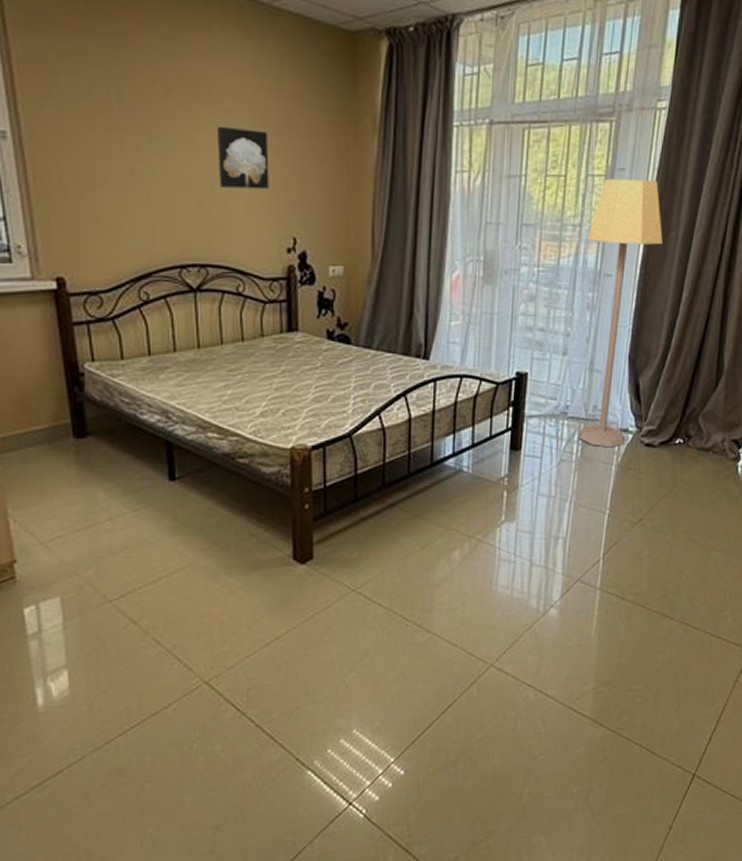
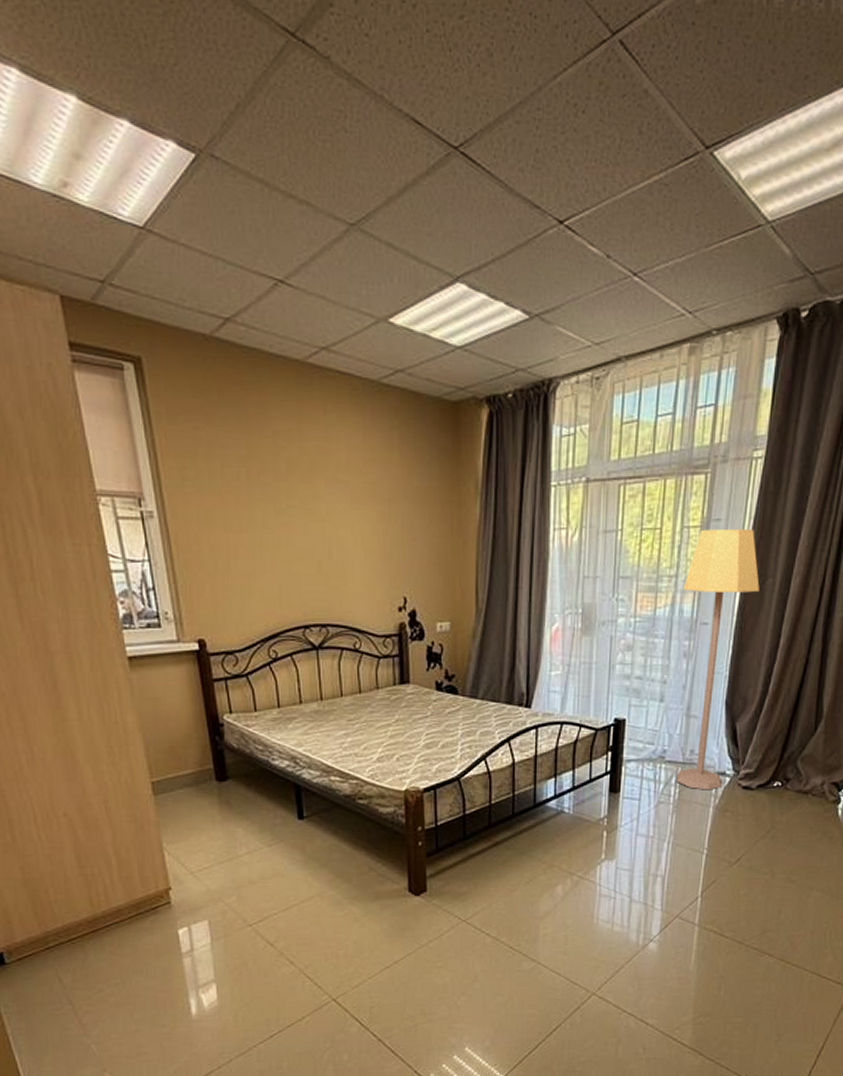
wall art: present [216,126,269,190] -> none [333,497,381,554]

